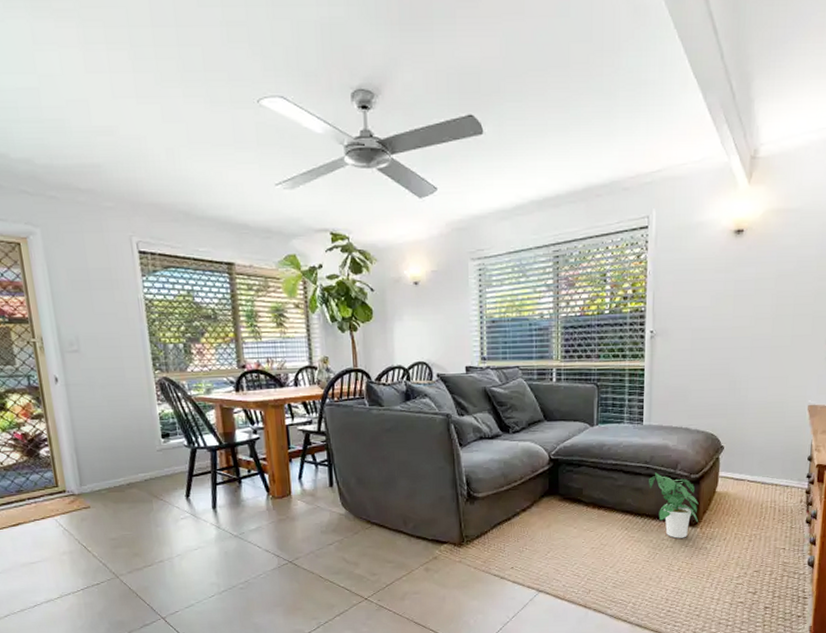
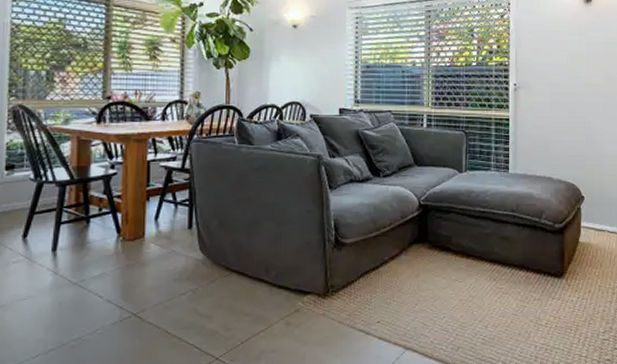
potted plant: present [649,472,699,538] -> none [515,221,564,290]

